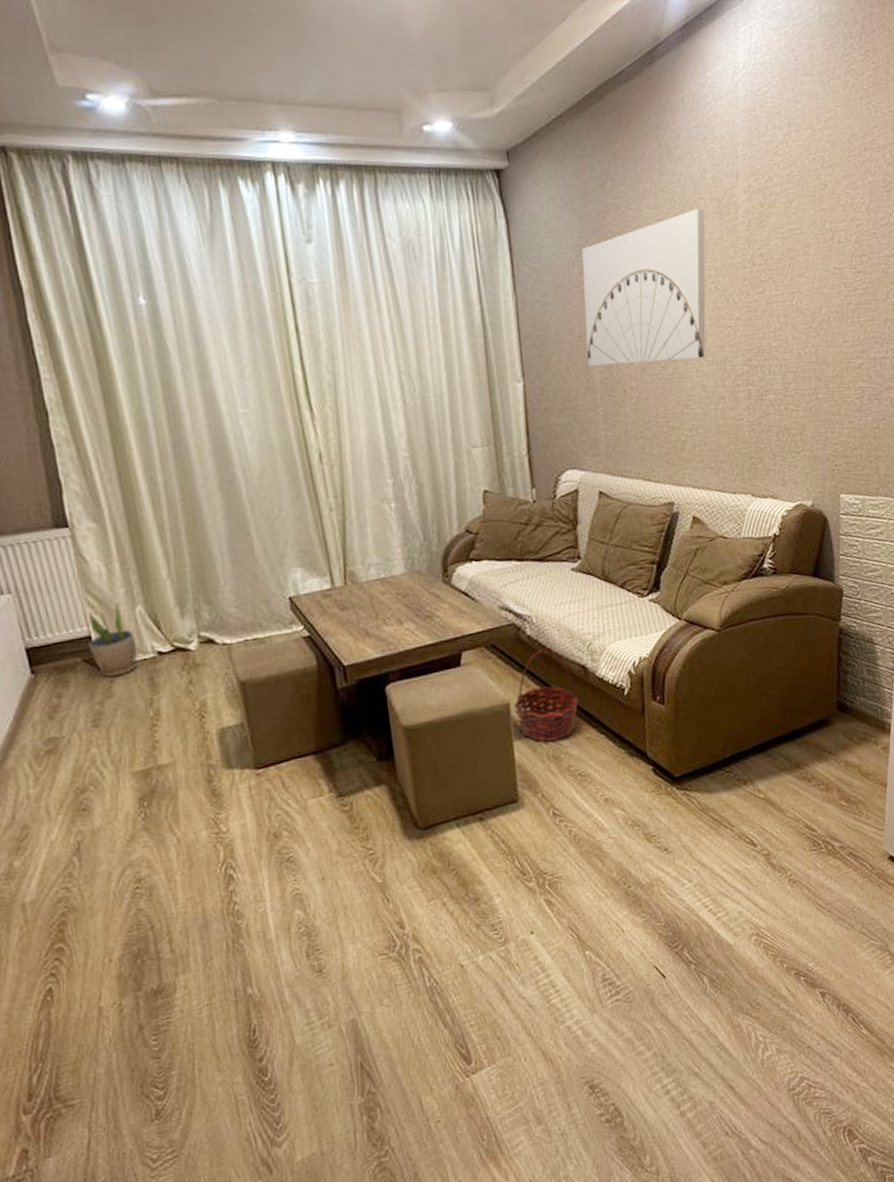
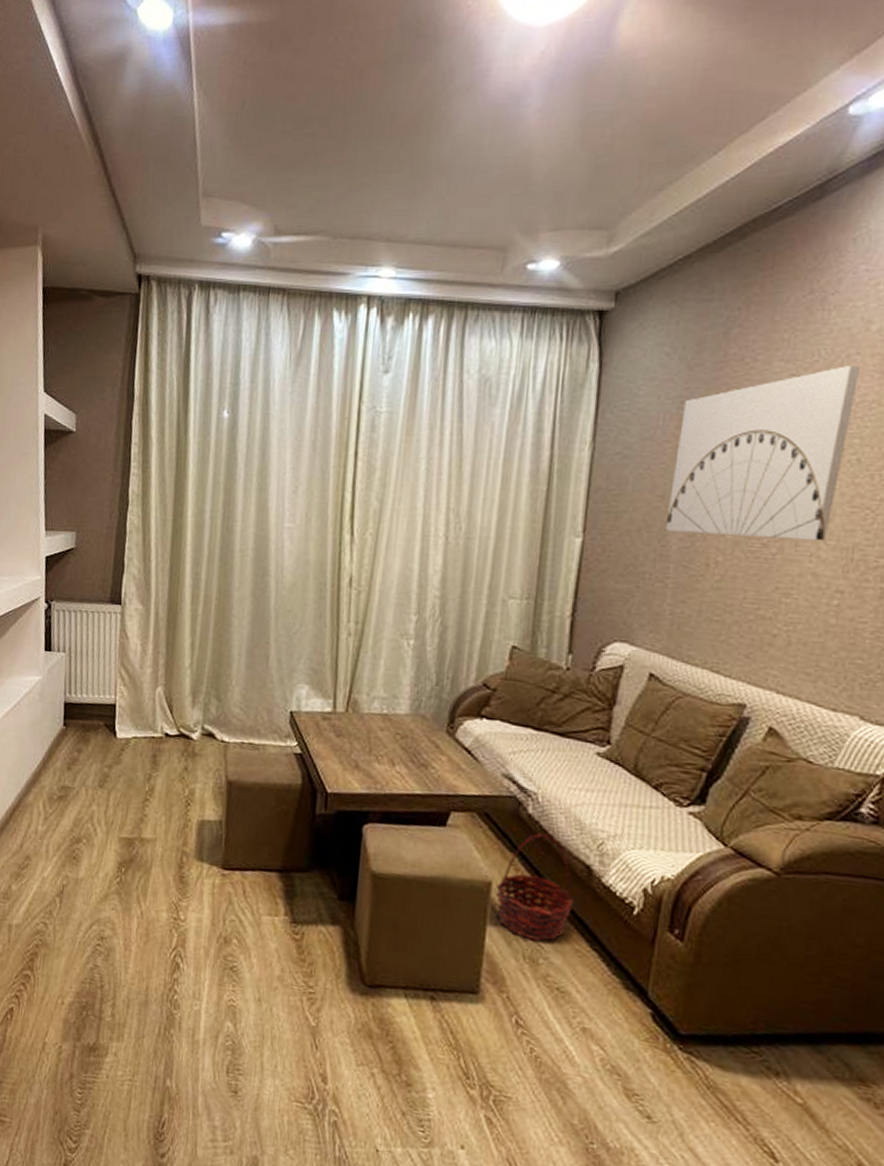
potted plant: present [87,603,138,678] -> none [111,680,150,747]

